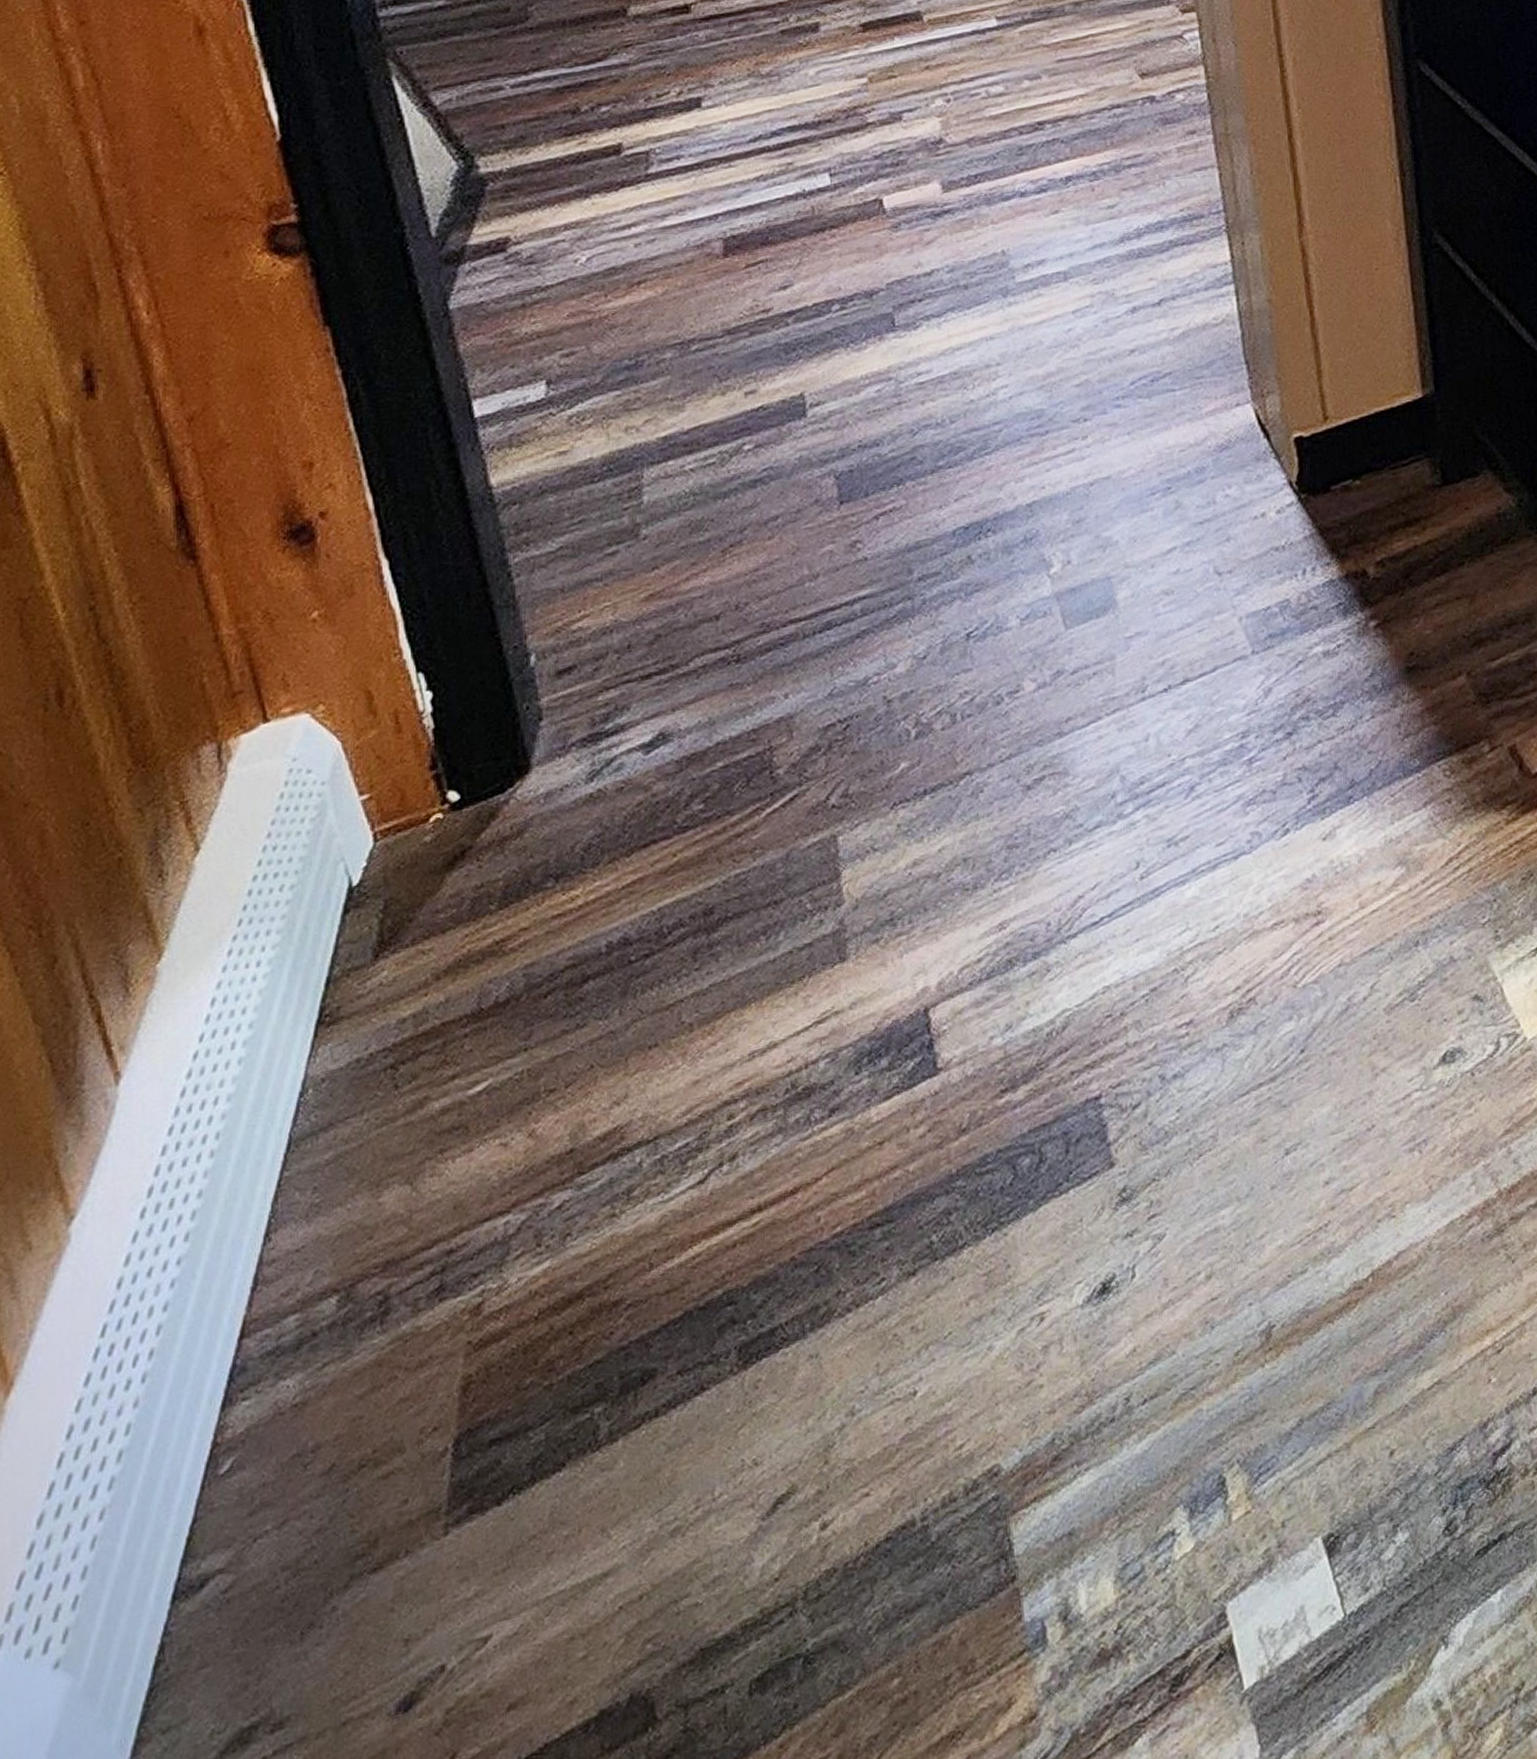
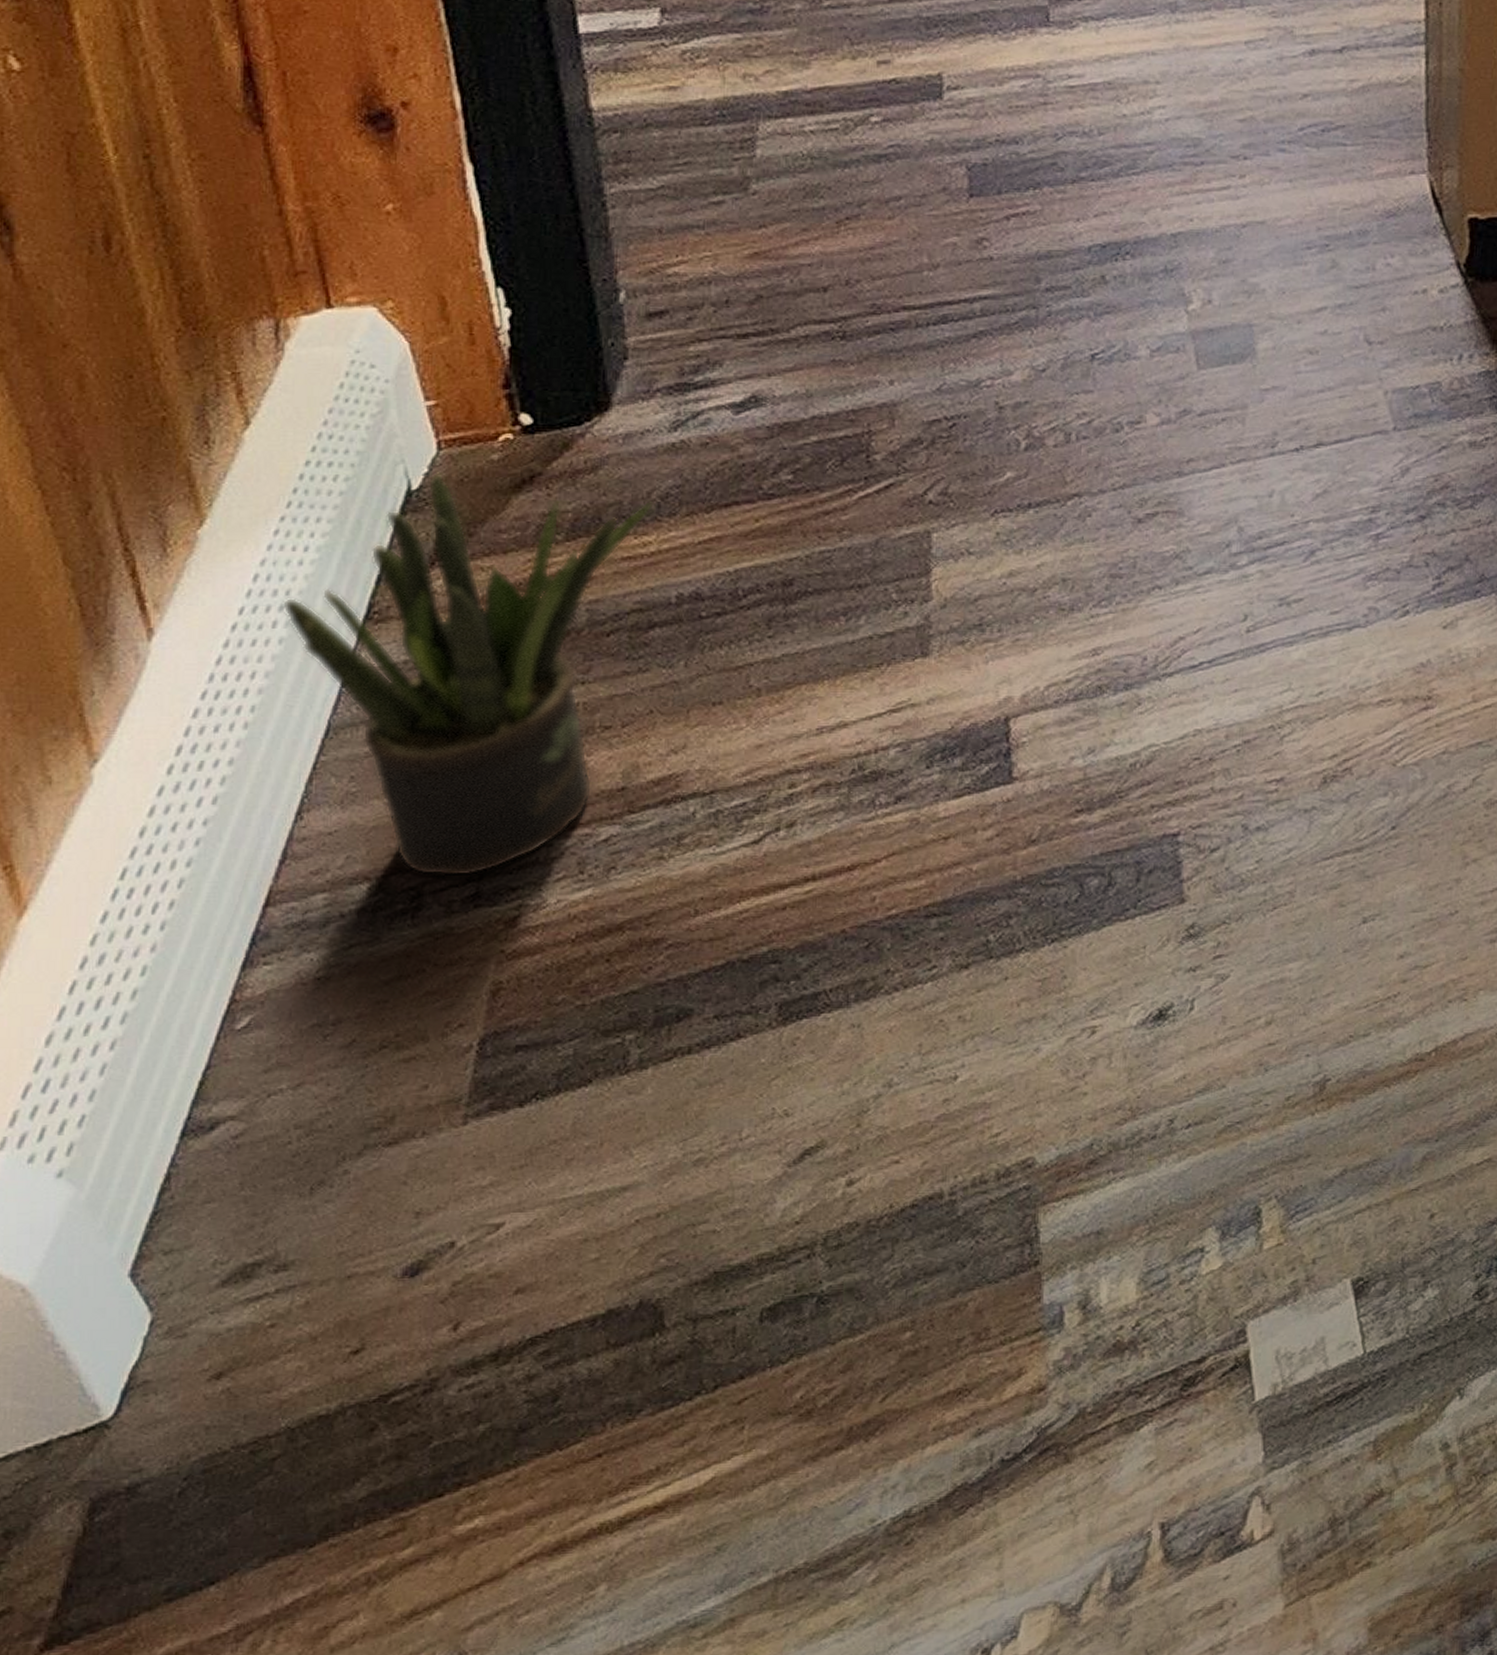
potted plant: none [238,854,578,1277] -> present [281,471,654,877]

